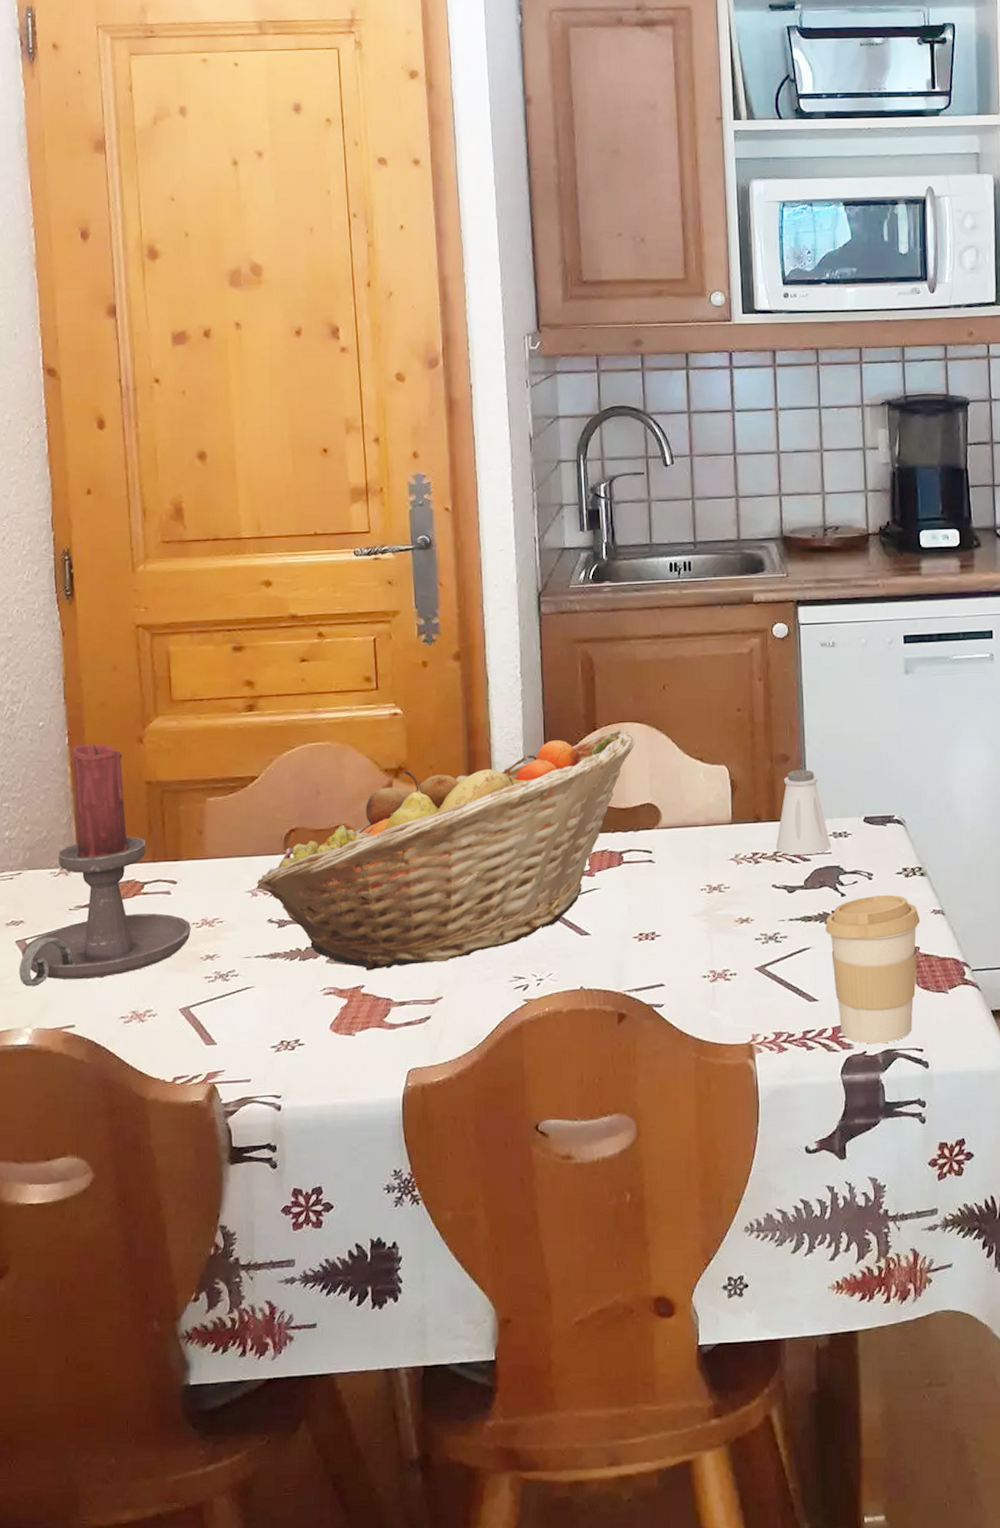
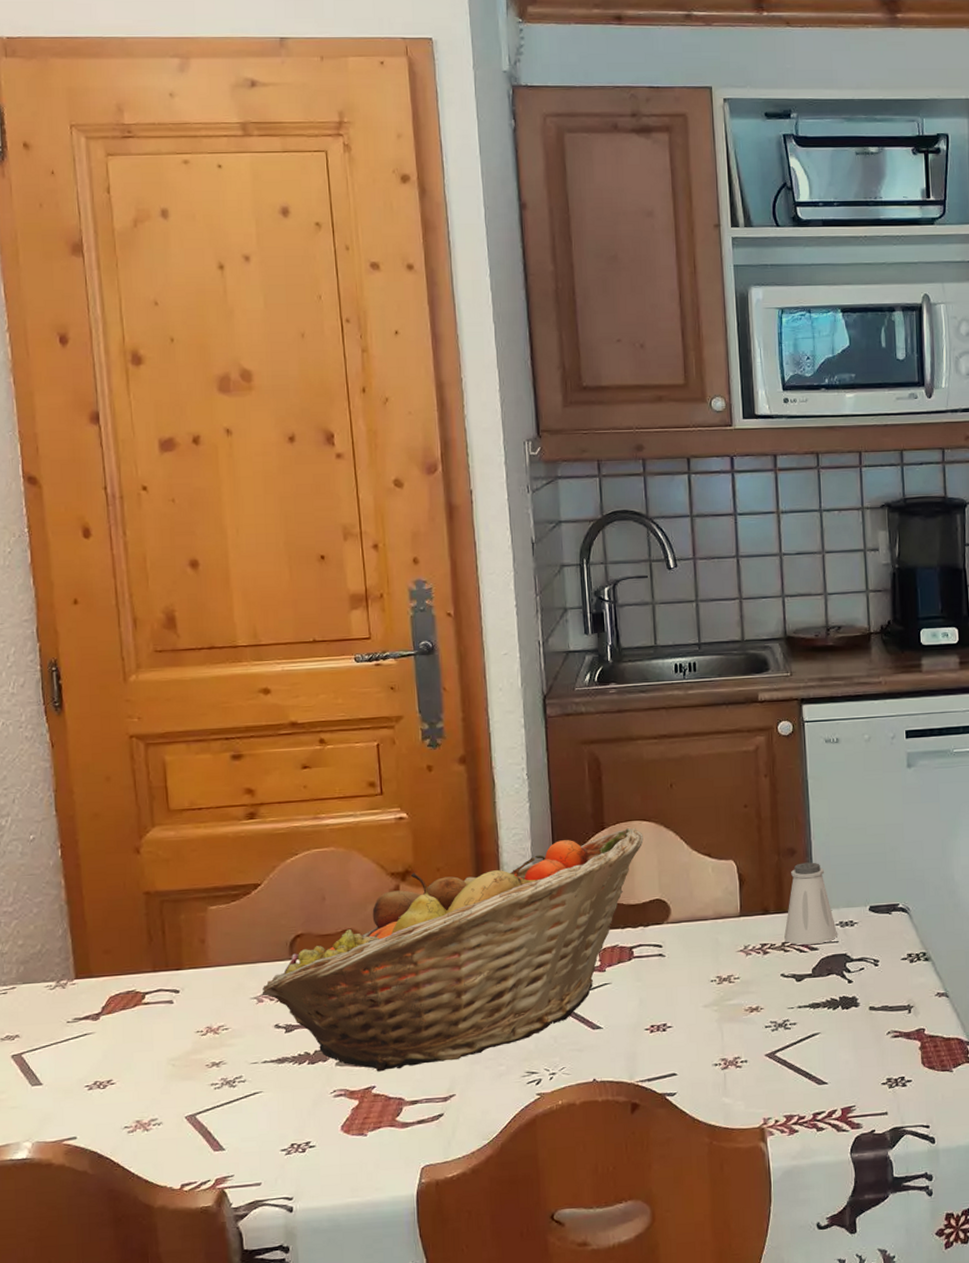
candle holder: present [19,744,191,987] -> none [16,855,195,1101]
coffee cup: present [826,895,921,1044] -> none [833,980,926,1123]

